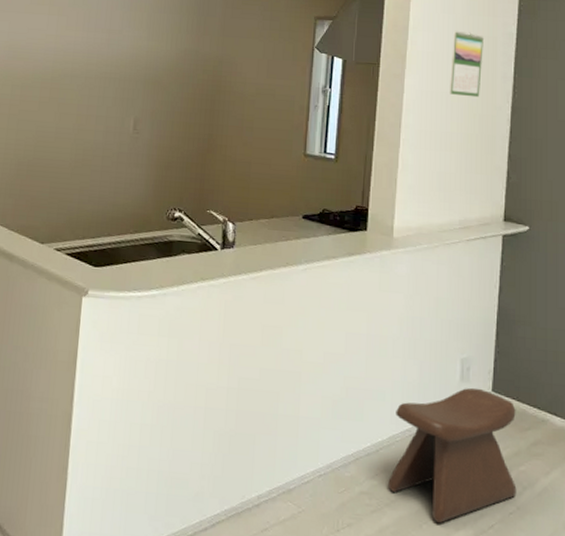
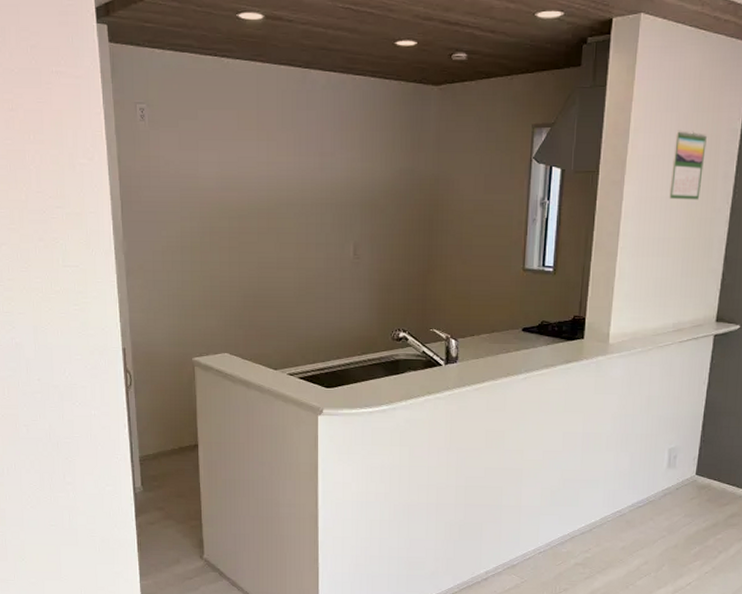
stool: present [388,387,517,523] -> none [600,472,717,583]

